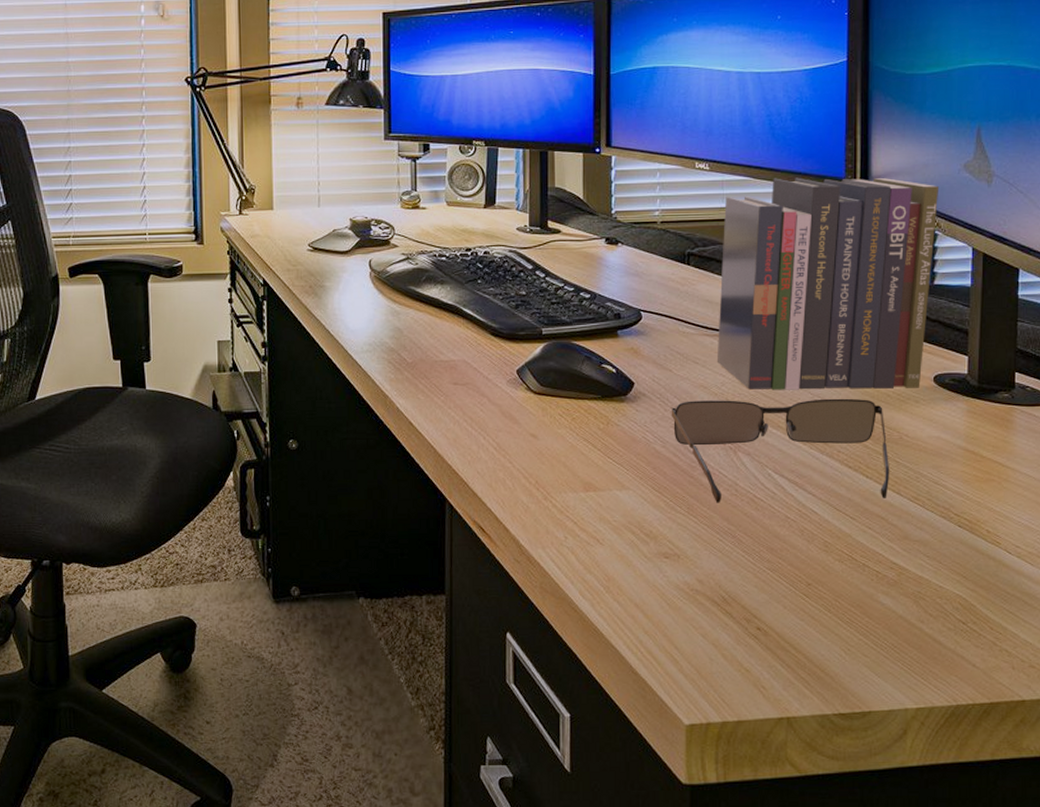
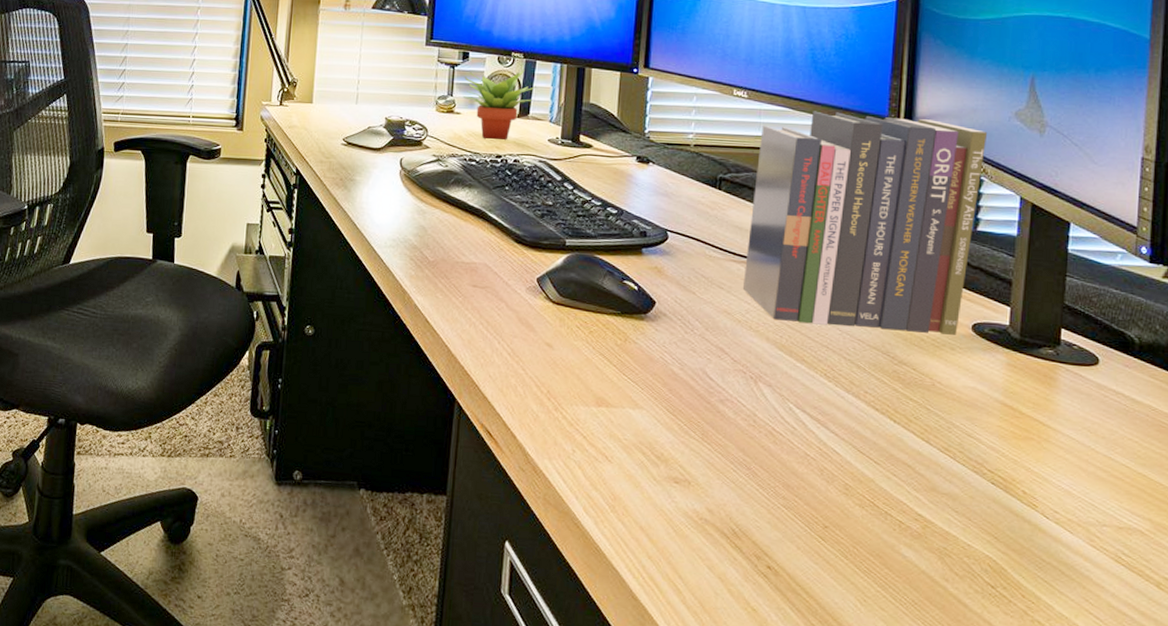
succulent plant: none [426,157,500,233] -> present [462,69,536,141]
eyeglasses: present [671,398,890,503] -> none [691,325,920,446]

